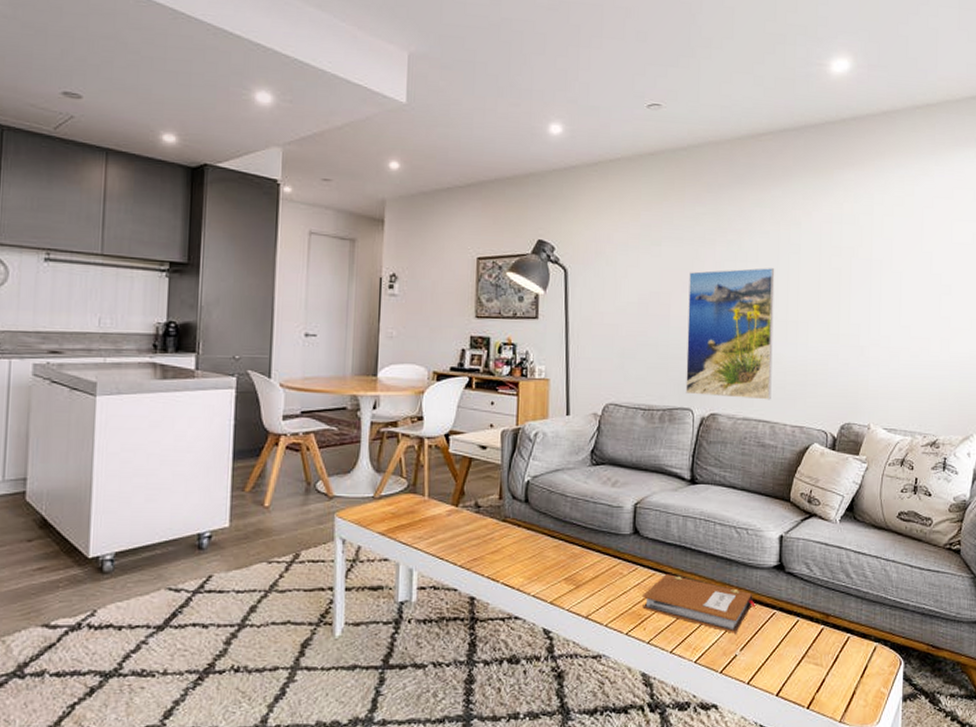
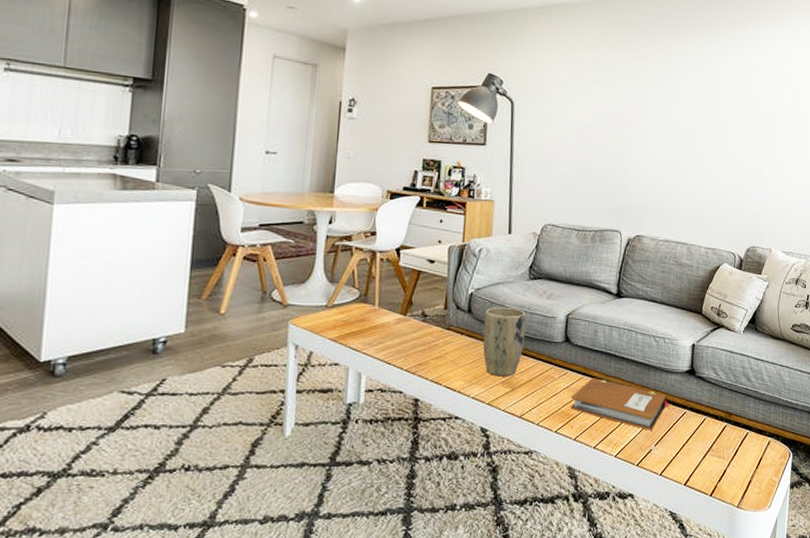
plant pot: none [542,495,590,573] -> present [482,306,526,377]
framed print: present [685,268,775,400] -> none [615,107,696,225]

